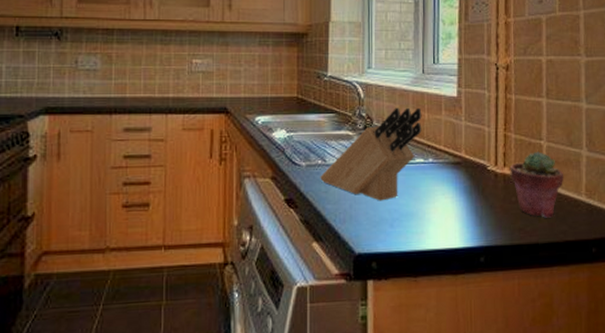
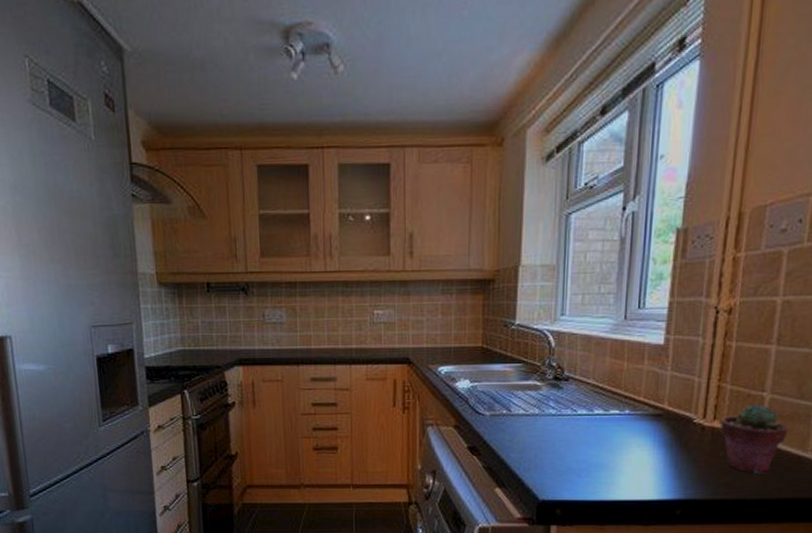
knife block: present [320,107,422,201] -> none [504,356,621,451]

